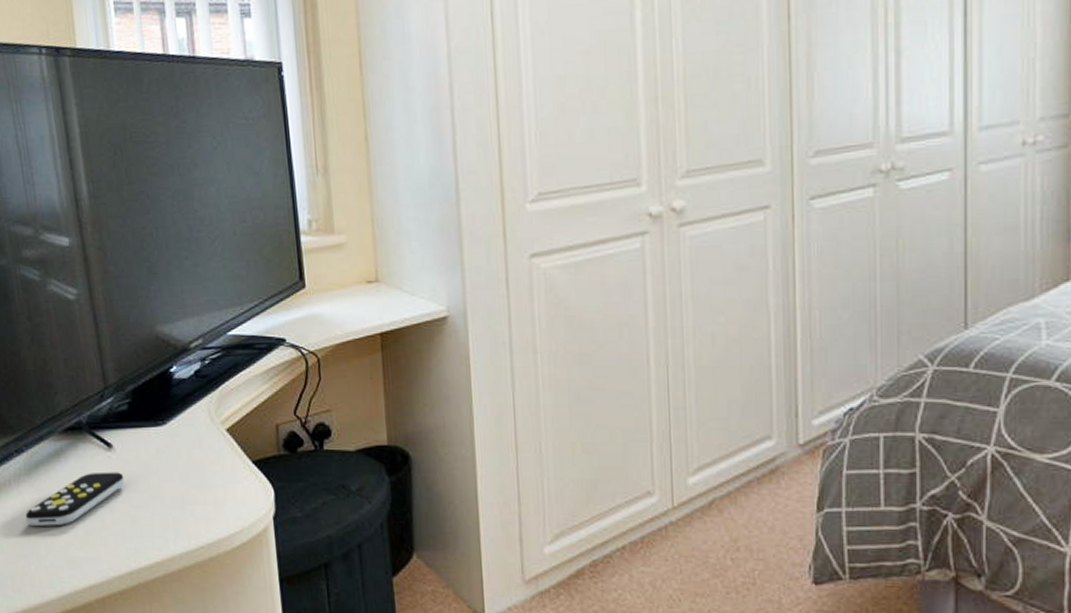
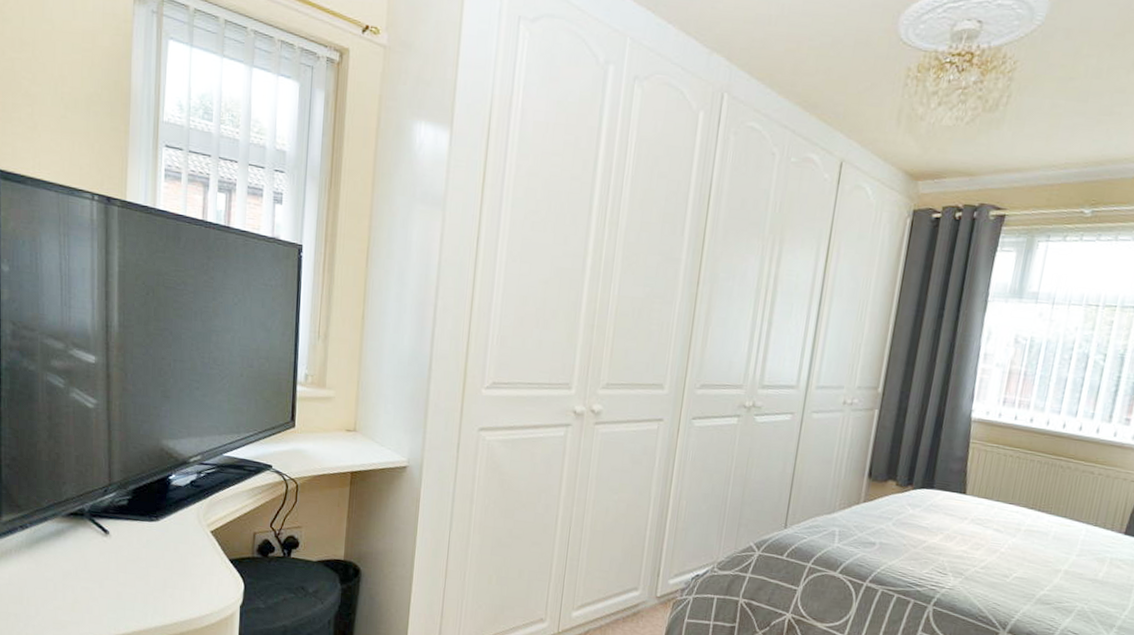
remote control: present [25,472,125,527] -> none [21,552,116,593]

